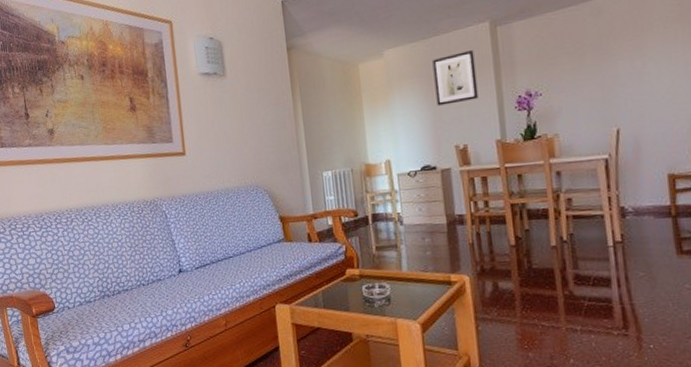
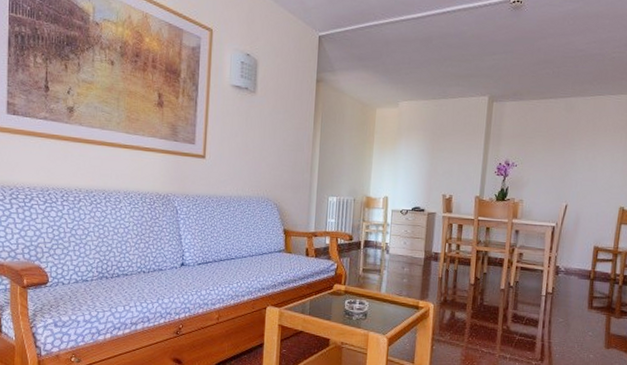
wall art: present [432,50,479,106] -> none [435,117,472,160]

